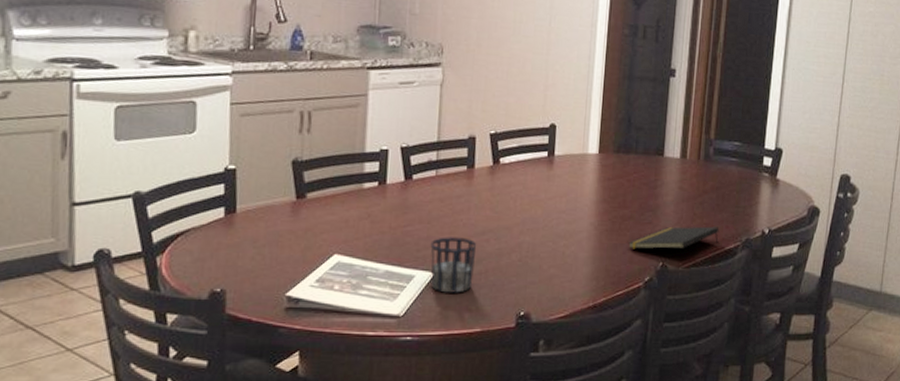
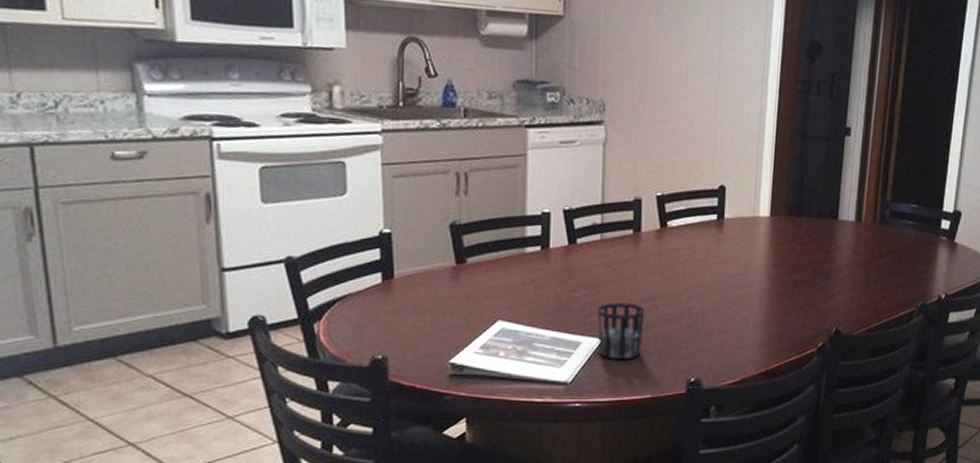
notepad: present [628,226,720,249] -> none [801,291,895,315]

